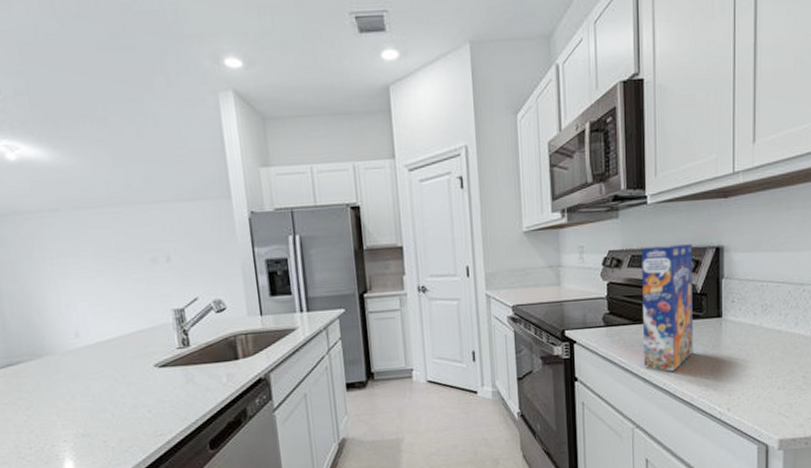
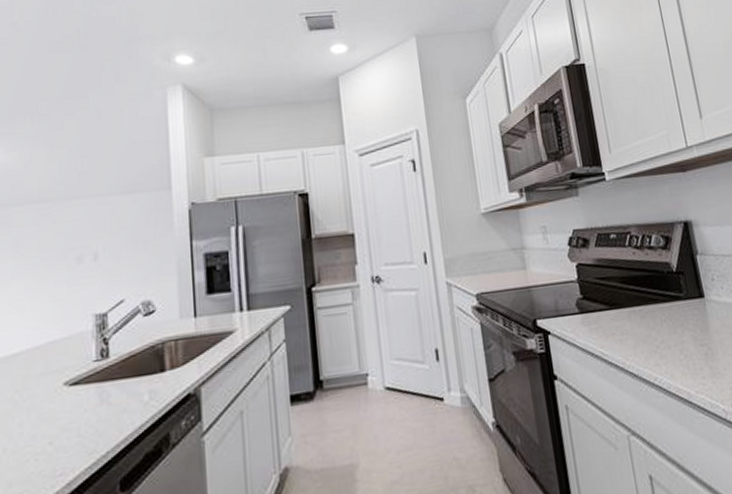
cereal box: present [641,244,693,371] -> none [607,220,681,363]

